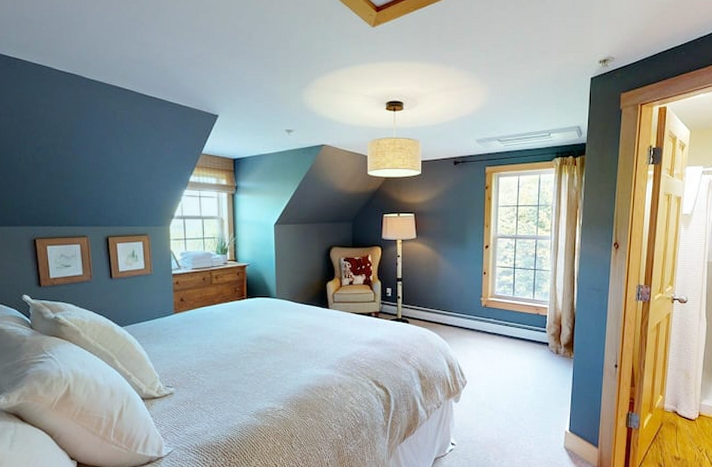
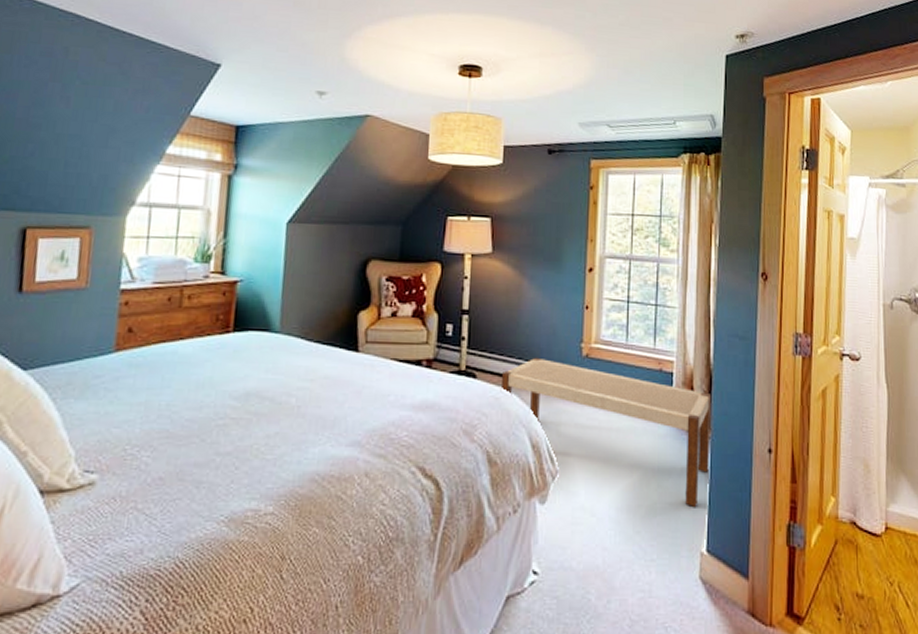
bench: none [426,308,574,404] -> present [500,357,710,508]

